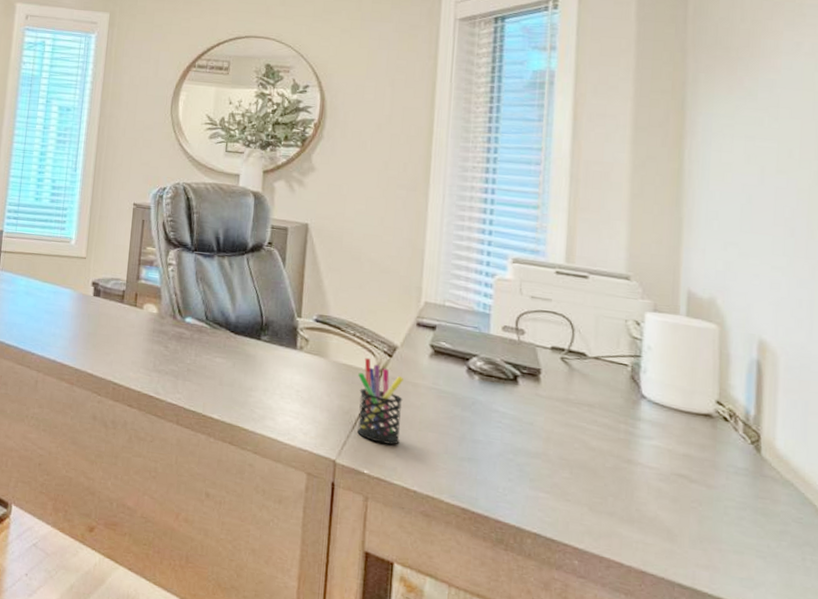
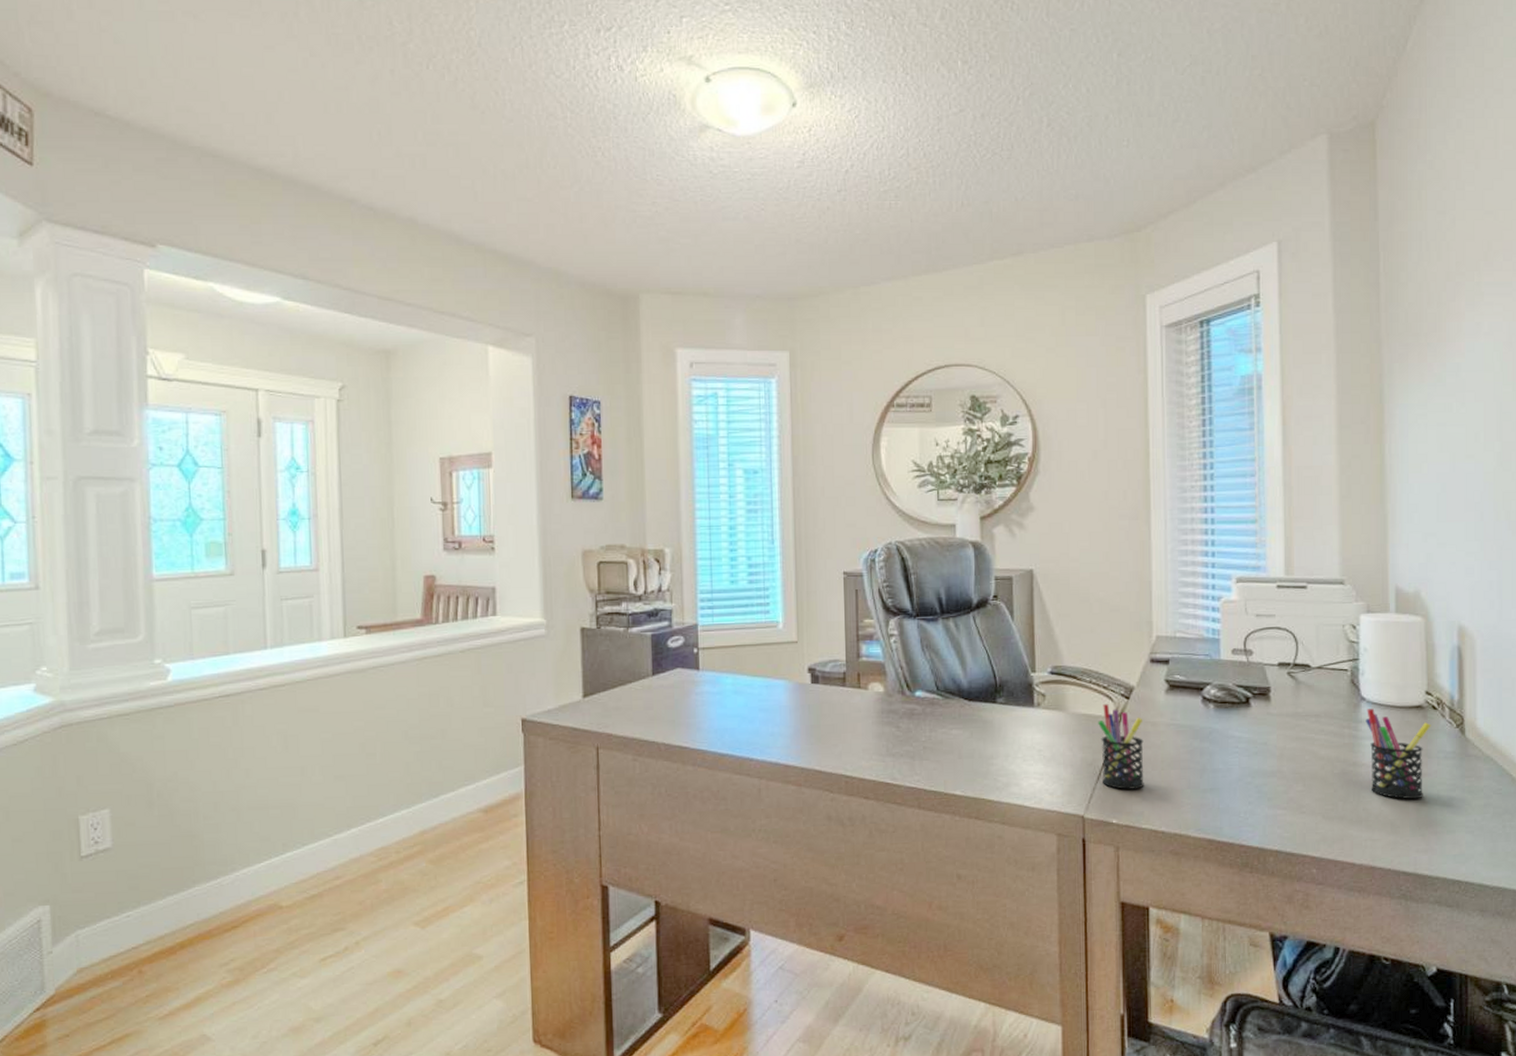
pen holder: none [645,408,721,511] -> present [1366,709,1431,800]

